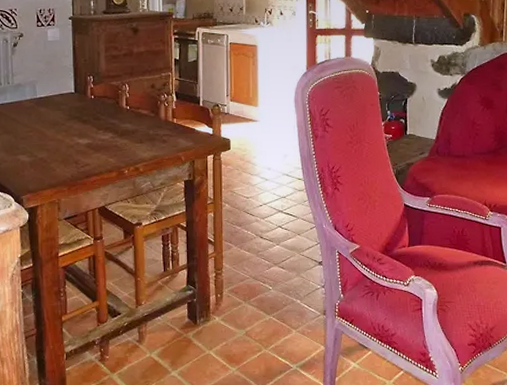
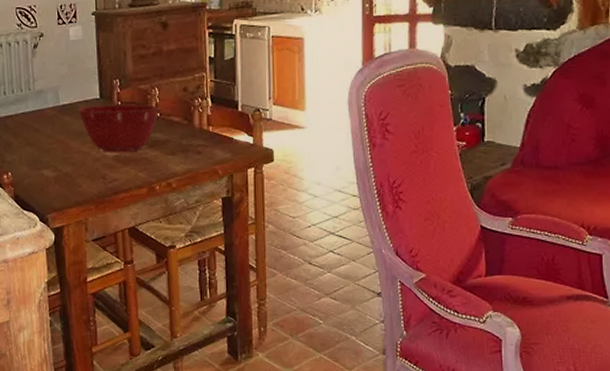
mixing bowl: none [54,99,129,141] -> present [78,105,159,153]

